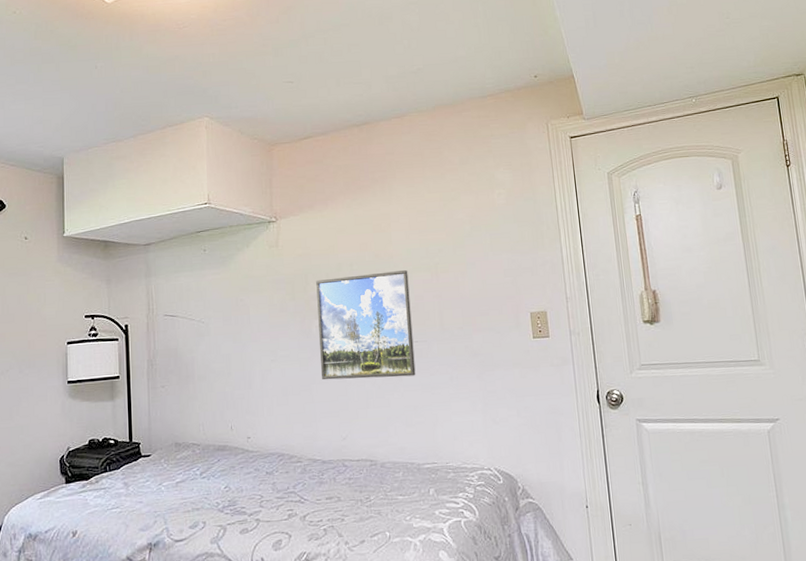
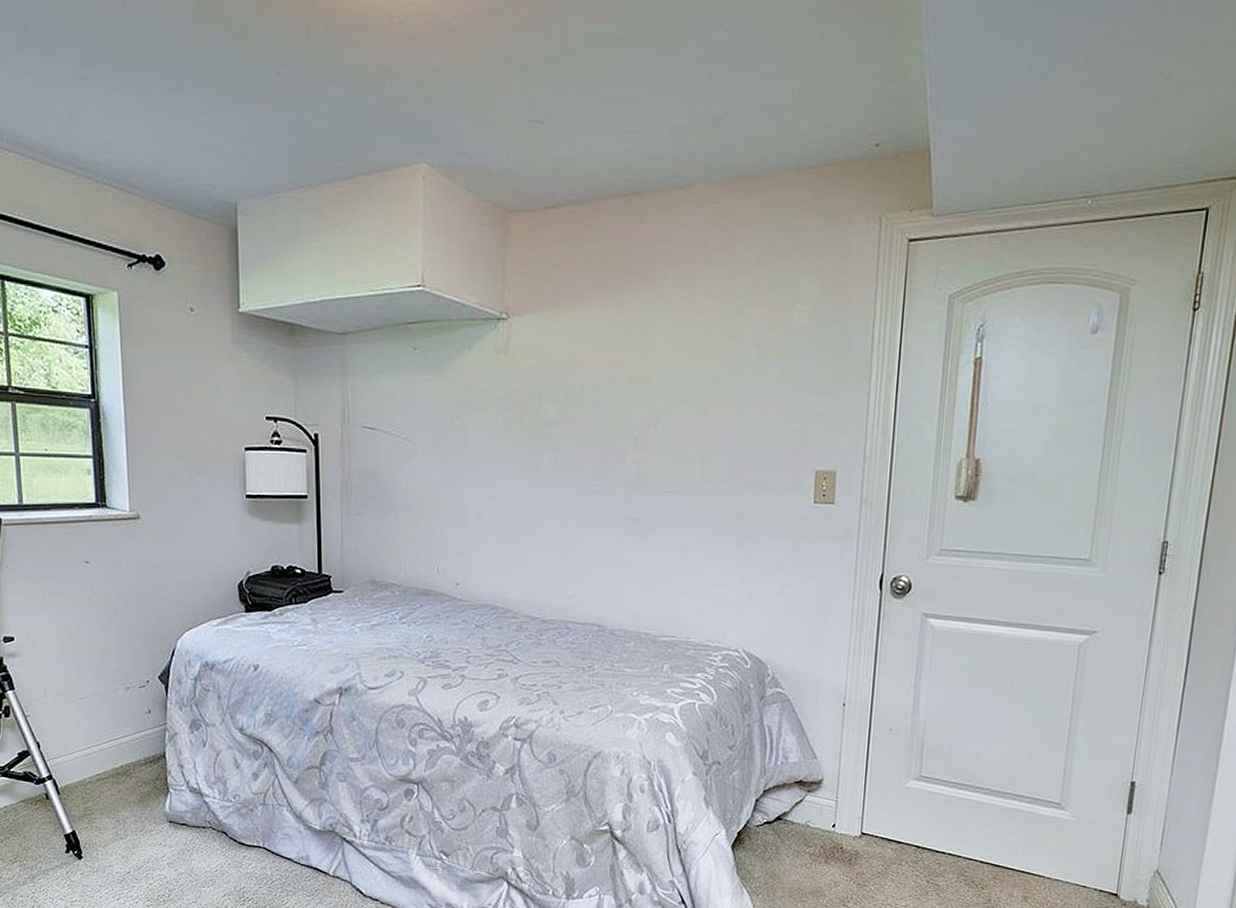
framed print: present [315,269,416,380] -> none [548,399,669,533]

